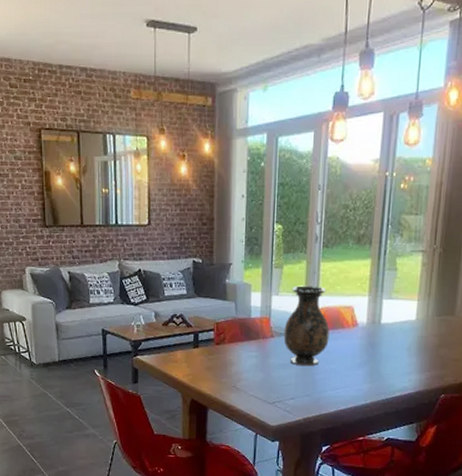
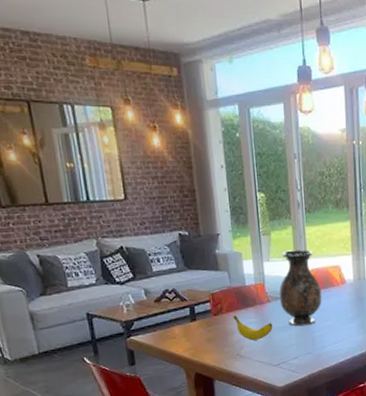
banana: none [234,346,273,375] -> present [233,315,273,341]

